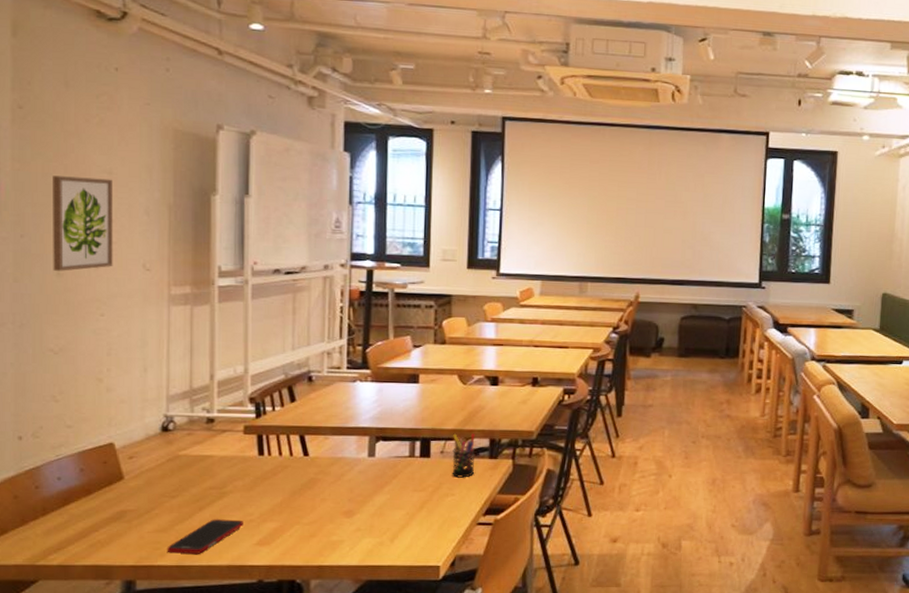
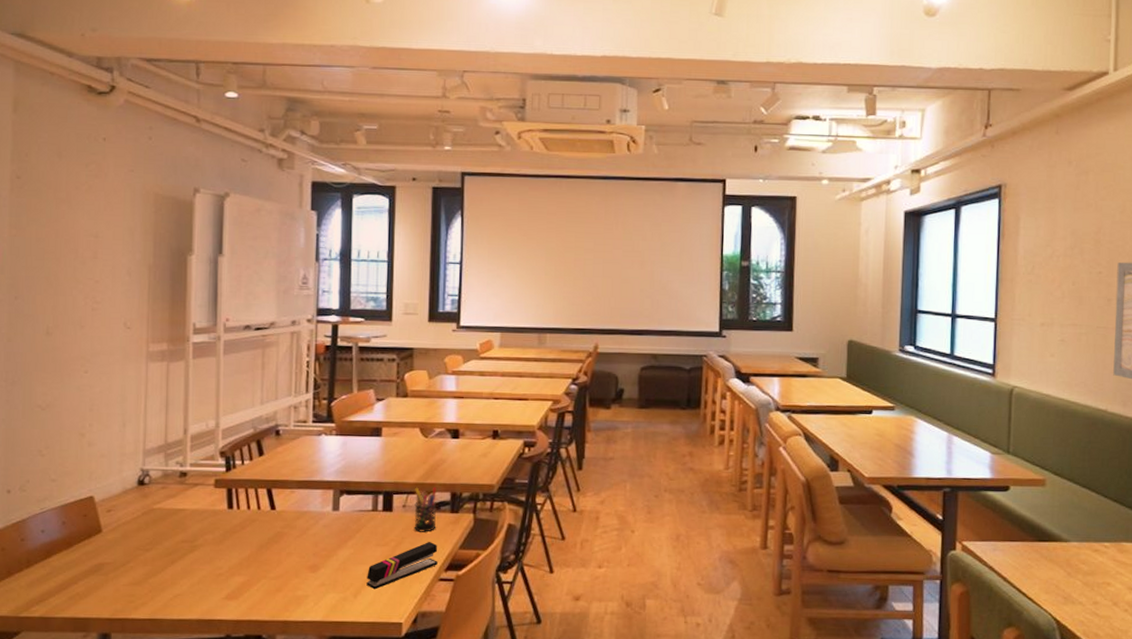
wall art: present [53,175,113,271] -> none [43,240,99,331]
cell phone: present [167,519,243,554] -> none [140,572,213,607]
stapler: none [403,487,476,534] -> present [366,542,438,590]

